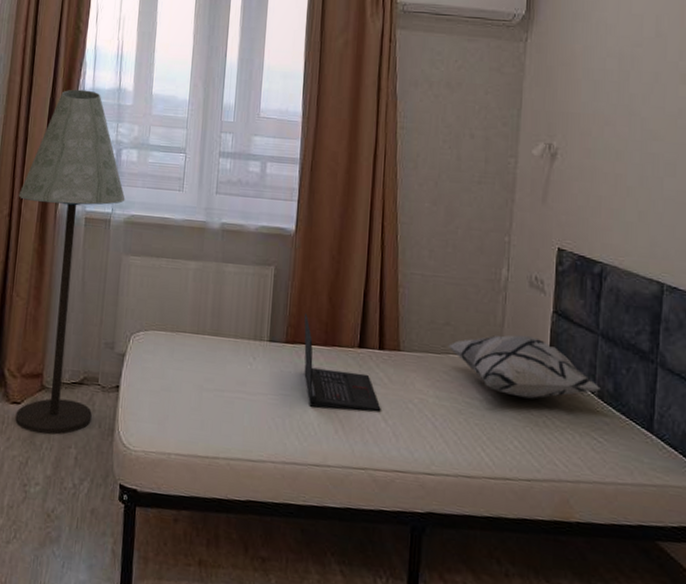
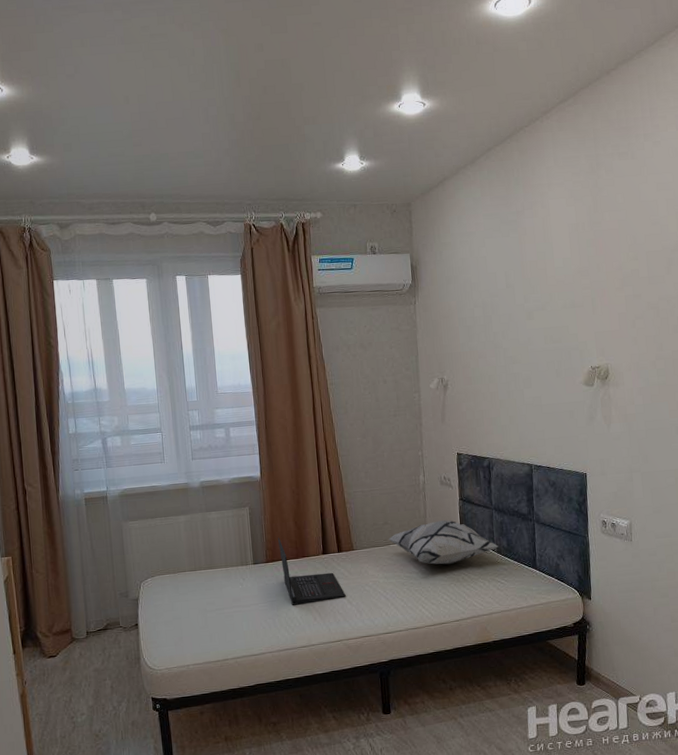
floor lamp: present [15,89,126,435] -> none [22,394,119,676]

